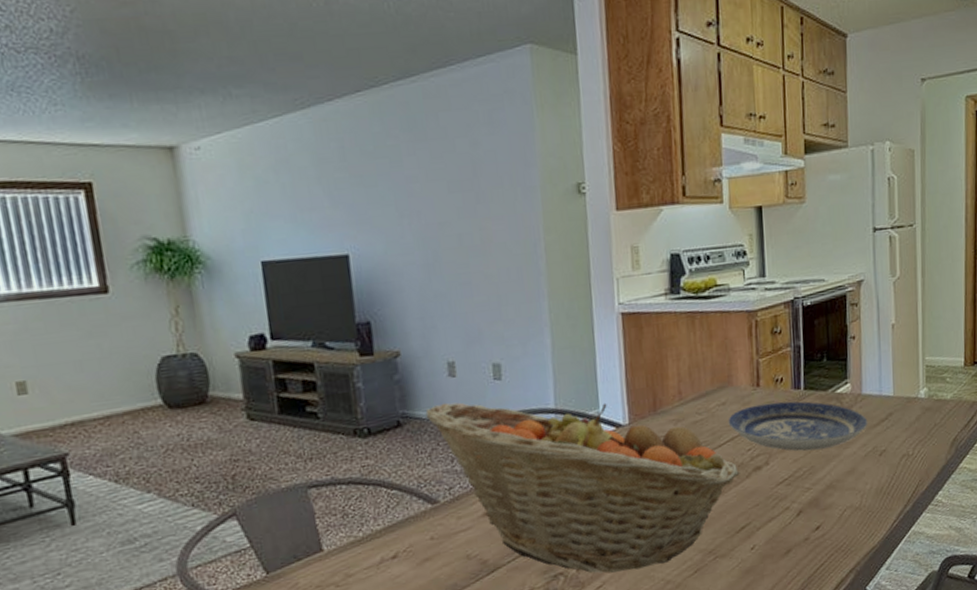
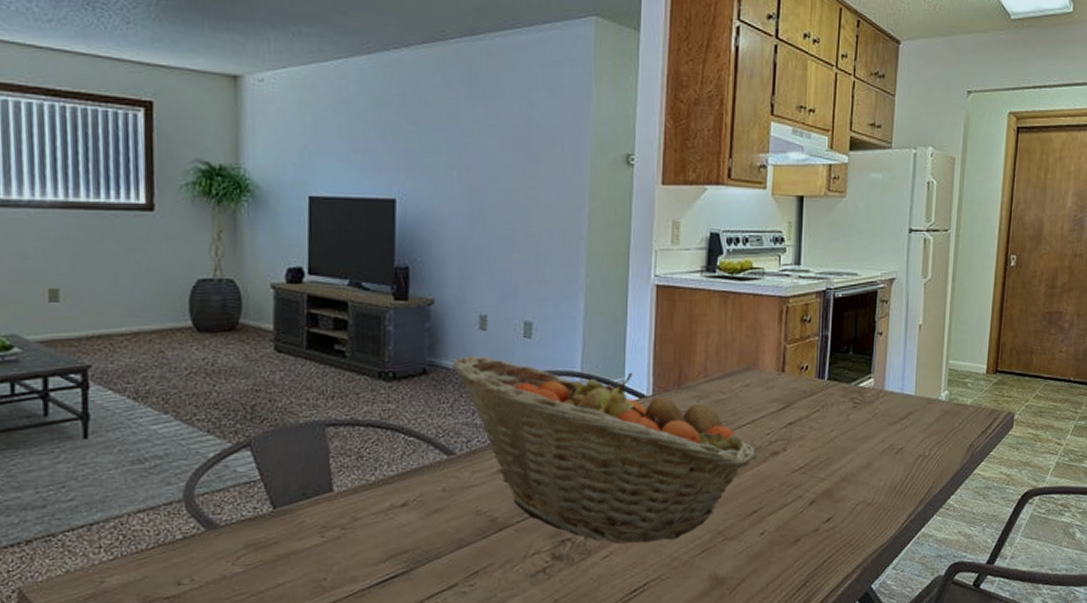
plate: present [728,401,868,451] -> none [750,389,888,441]

